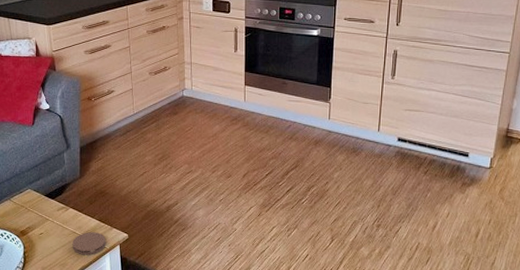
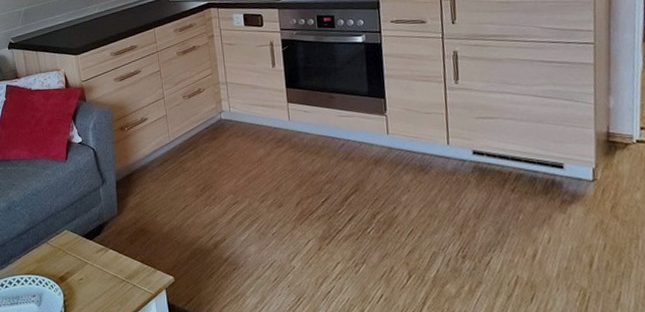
coaster: present [72,232,106,256] -> none [114,276,150,303]

